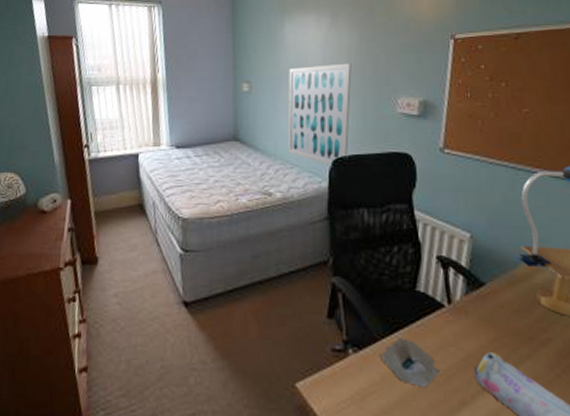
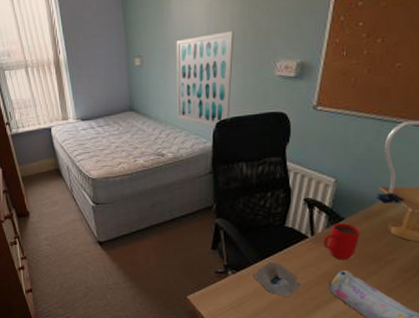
mug: none [463,289,506,339] -> present [324,223,360,260]

